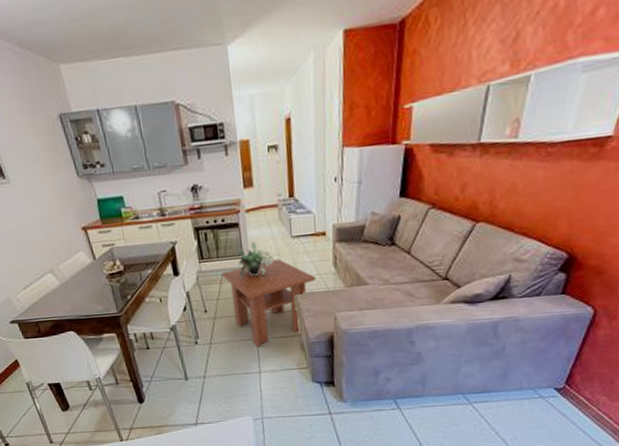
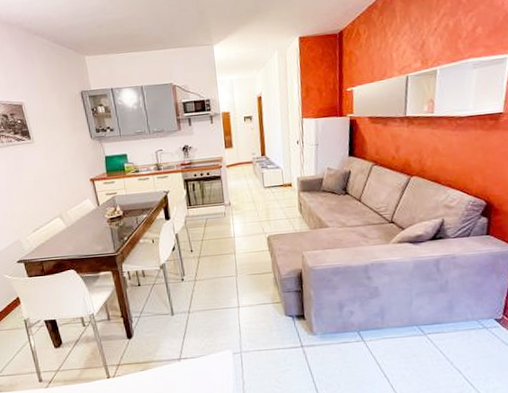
coffee table: present [222,258,317,347] -> none [206,205,286,283]
potted plant: present [234,241,275,279] -> none [217,191,250,223]

